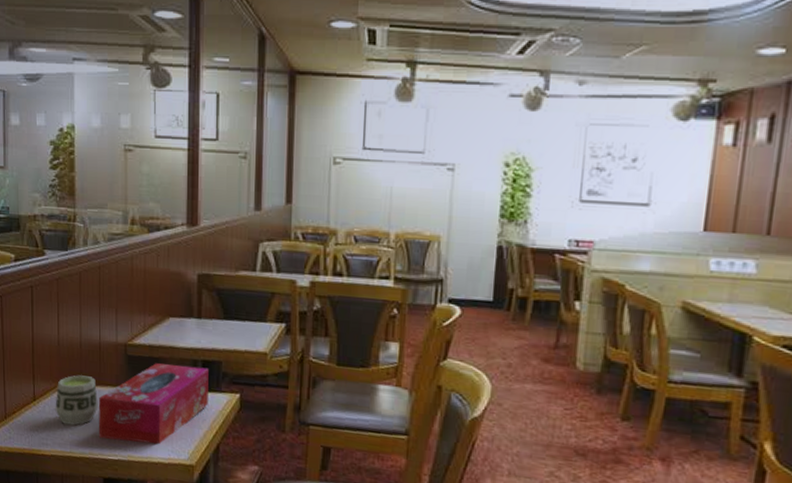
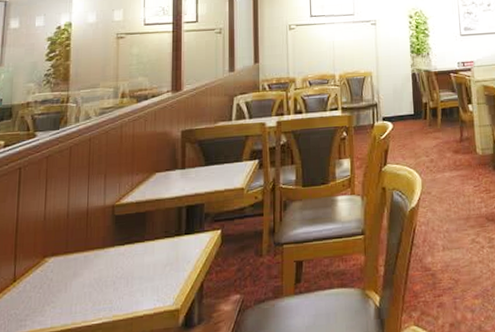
cup: present [55,375,98,426] -> none [37,244,84,299]
tissue box: present [98,363,209,445] -> none [82,212,192,305]

